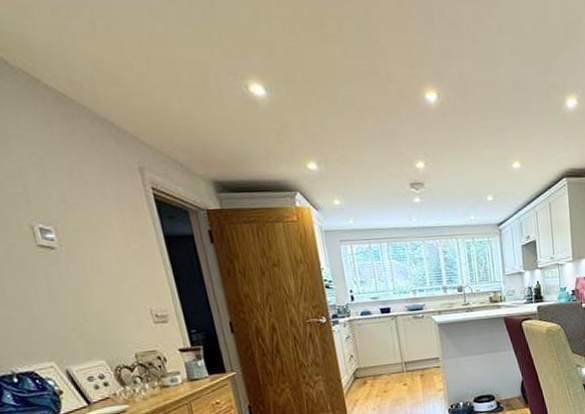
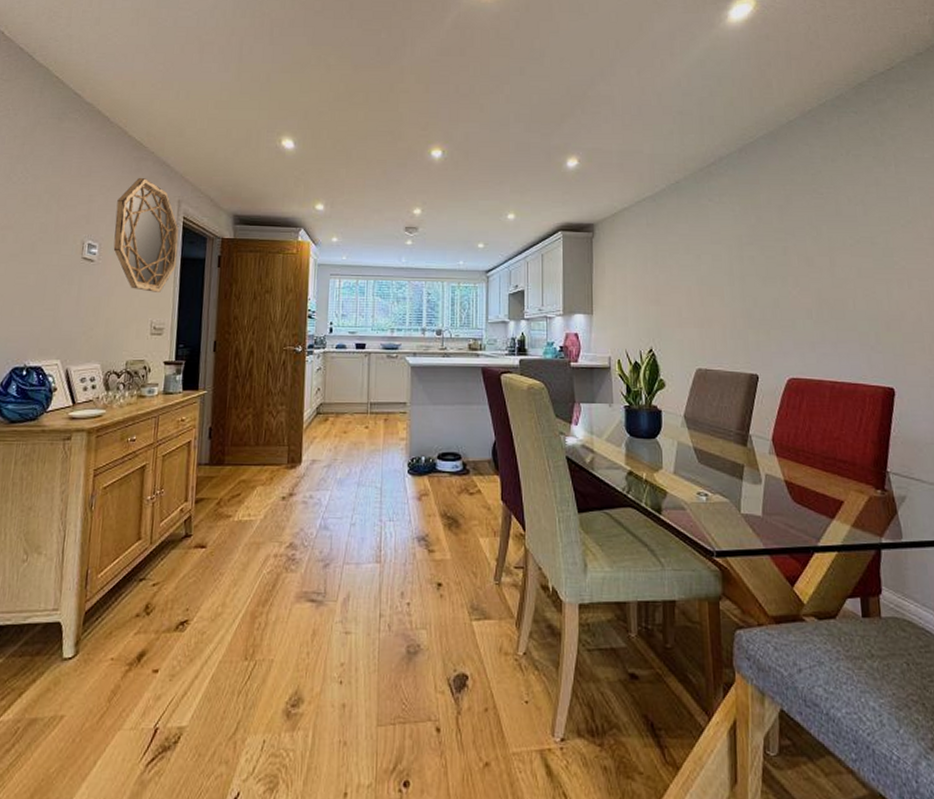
home mirror: none [58,140,161,278] -> present [113,177,179,292]

